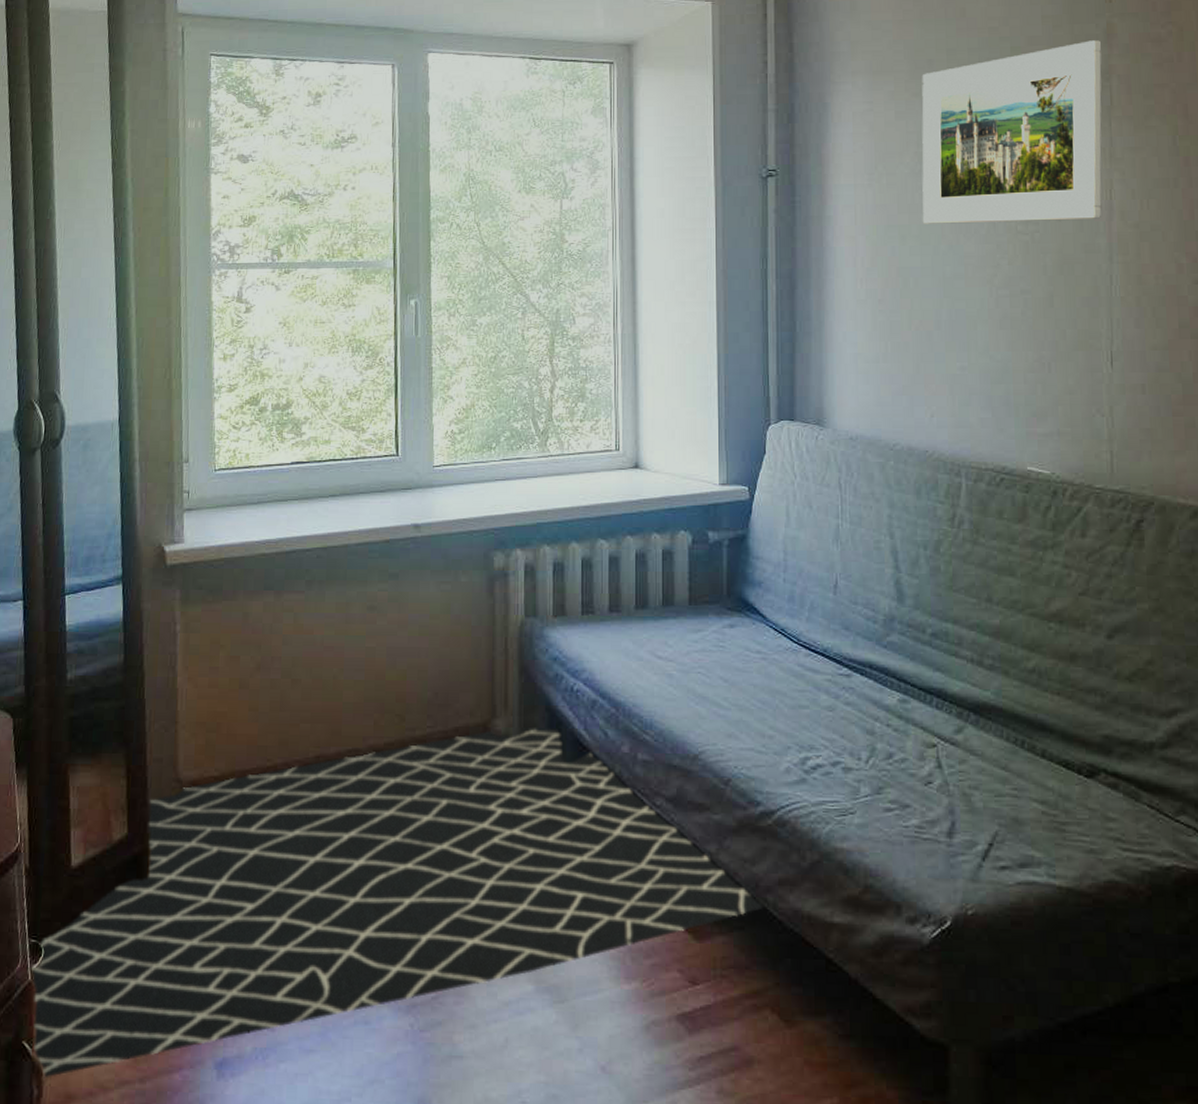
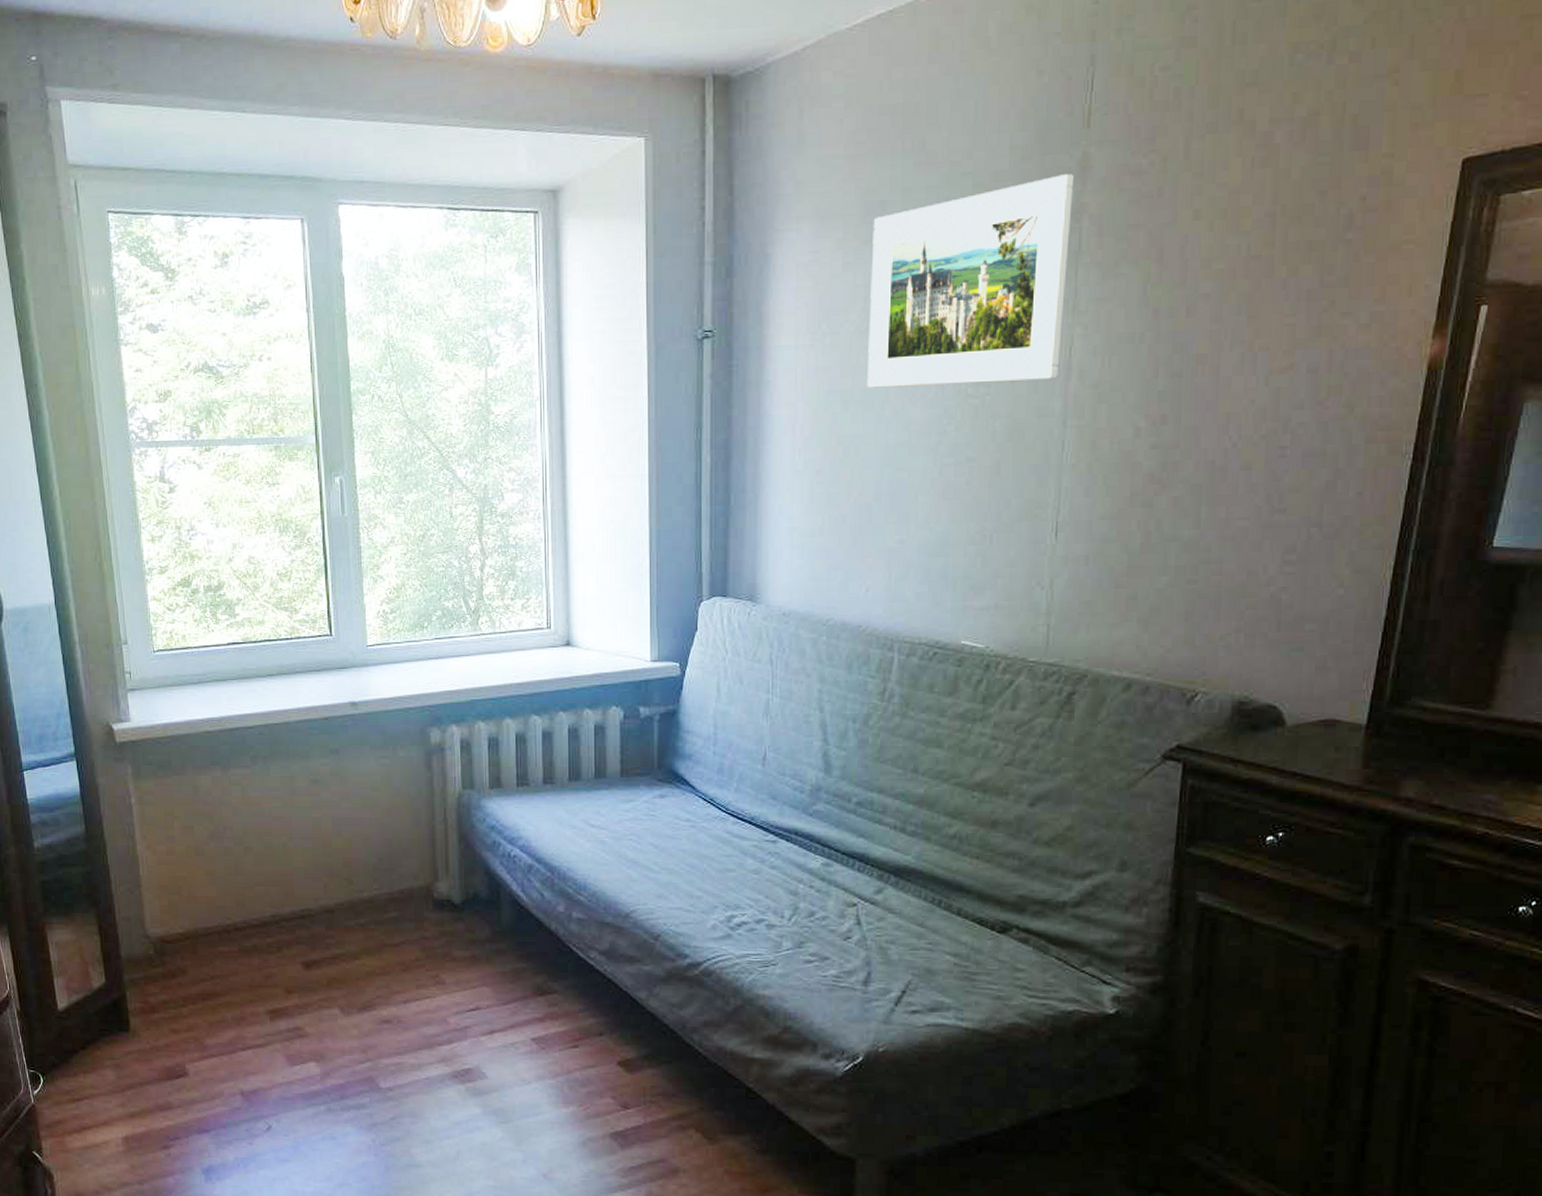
rug: present [32,728,764,1079] -> none [33,890,690,1181]

